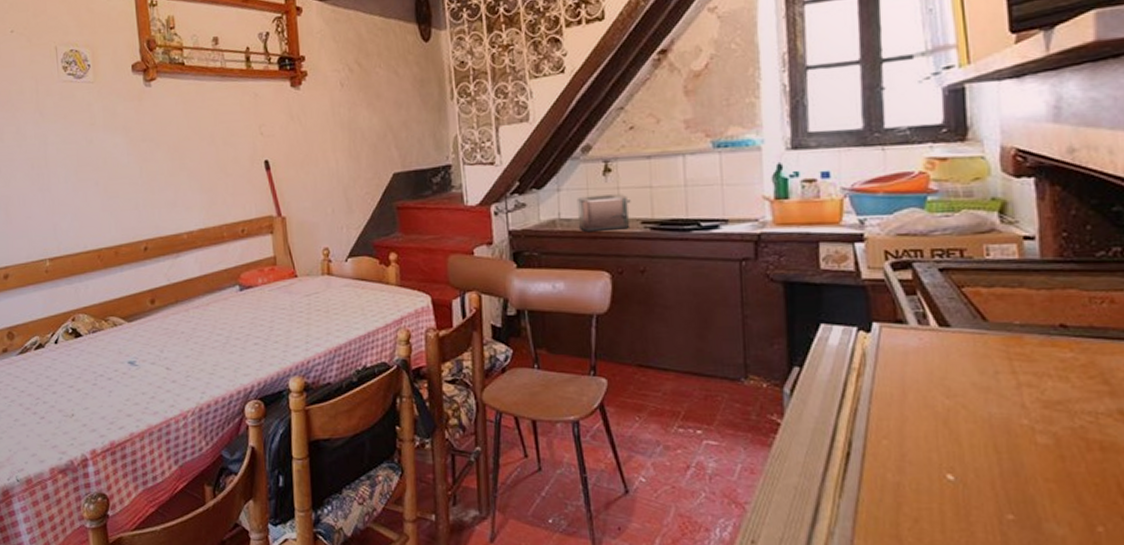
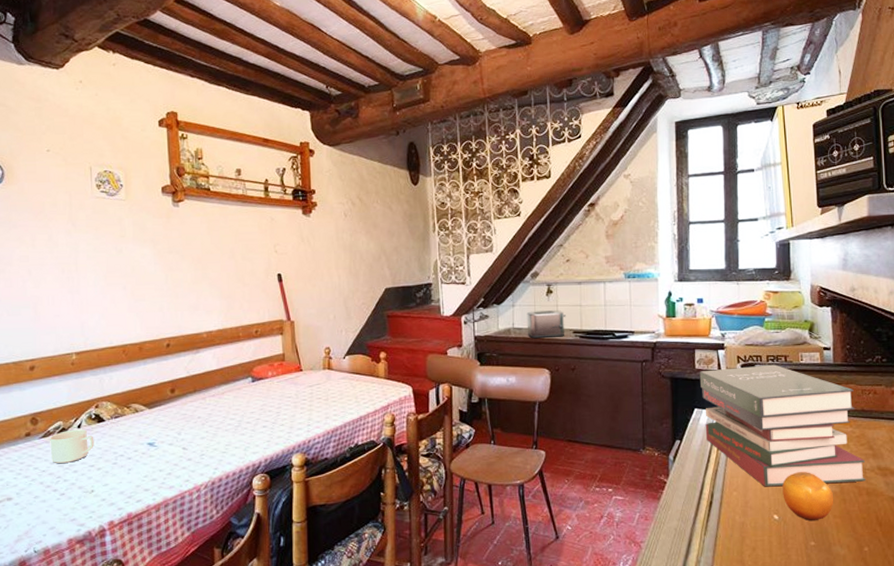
mug: none [27,345,73,384] -> present [50,429,94,464]
books: none [826,261,1099,435] -> present [699,364,867,487]
fruit: none [960,413,1045,486] -> present [782,471,834,521]

